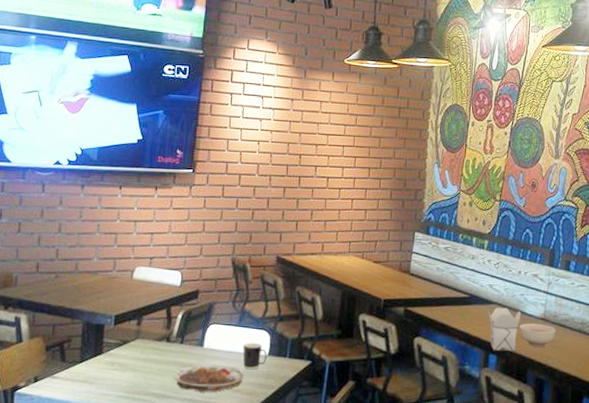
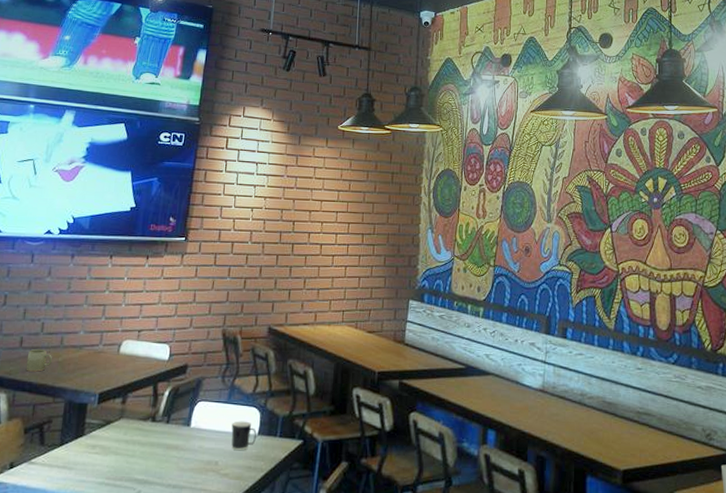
mug: none [43,273,69,295] -> present [26,348,53,372]
plate: present [174,365,245,391] -> none [158,447,233,476]
takeout container: present [488,307,522,351] -> none [485,378,520,426]
bowl: present [519,323,557,348] -> none [518,395,556,422]

